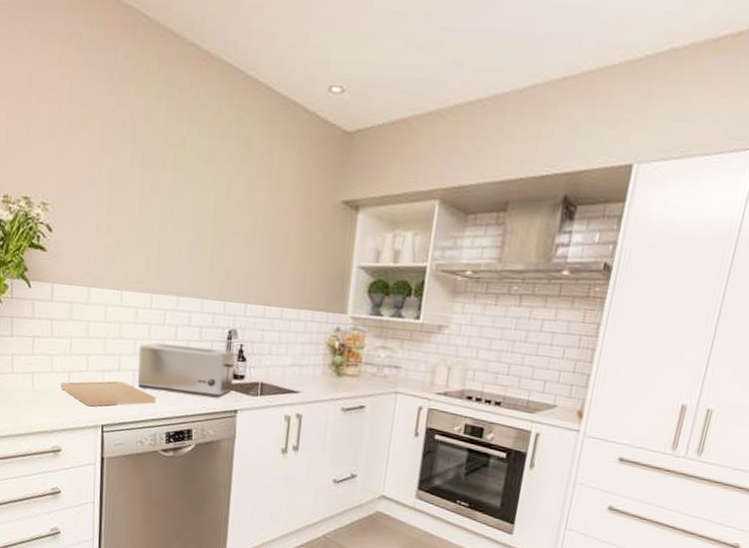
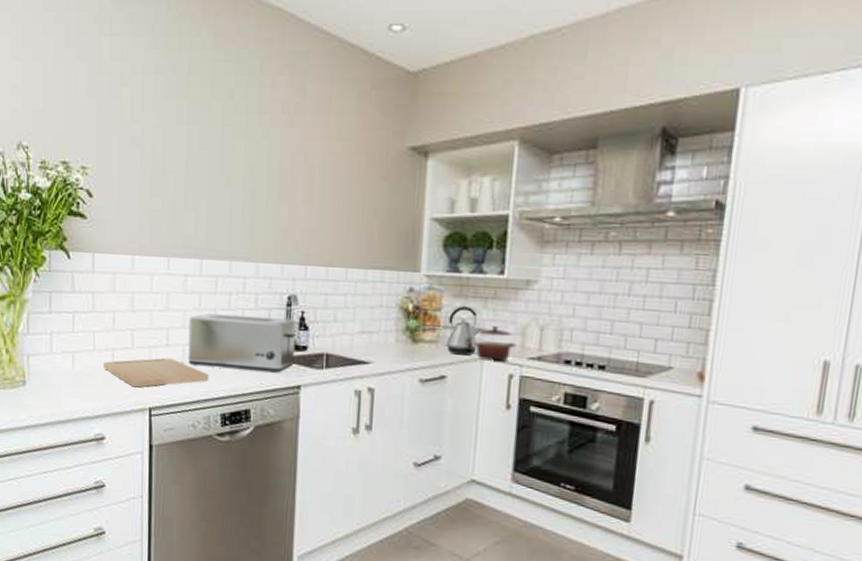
kettle: none [365,346,398,389] -> present [445,306,482,356]
saucepan: none [389,364,427,395] -> present [472,326,516,362]

